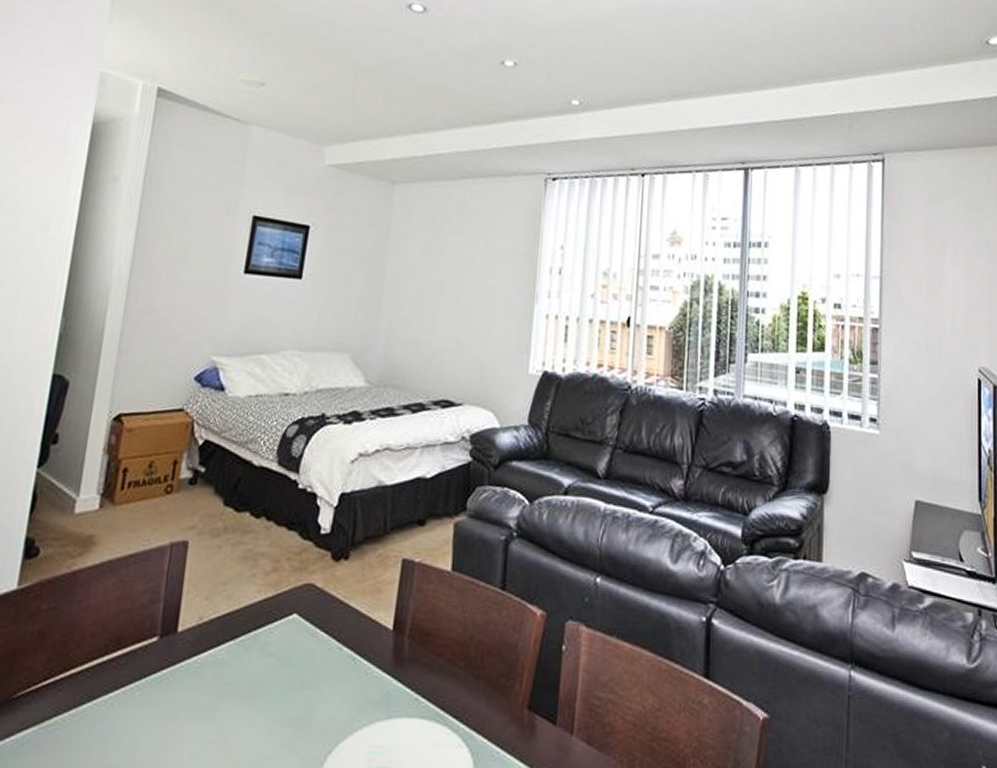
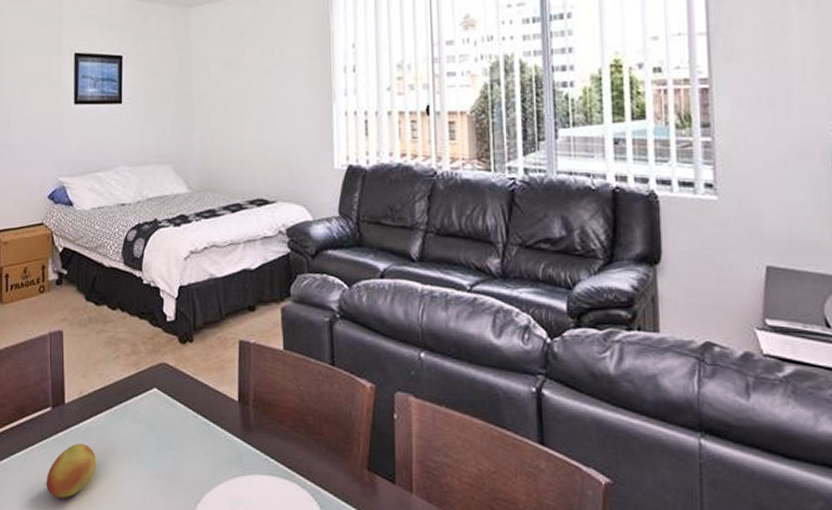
fruit: none [135,682,209,754] -> present [46,443,97,498]

